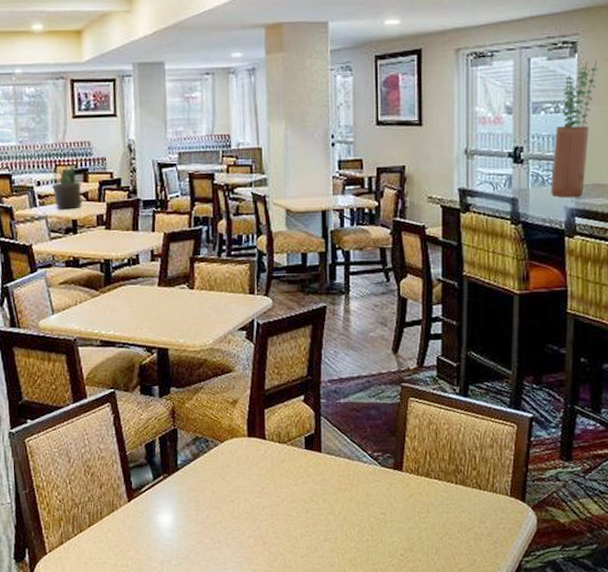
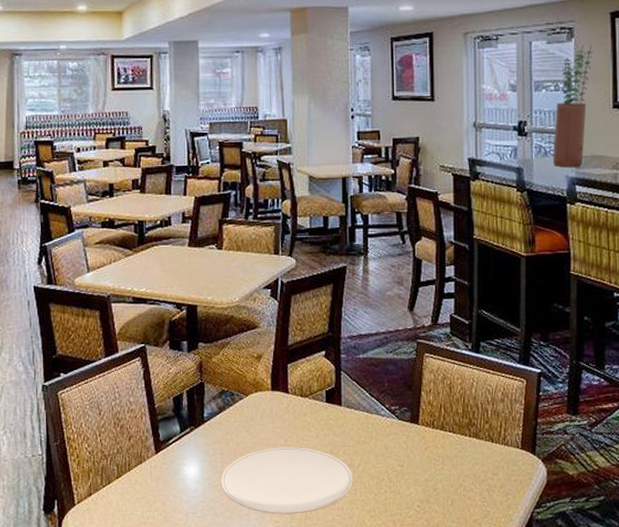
planter: present [48,162,83,210] -> none [88,130,119,174]
plate: none [195,494,333,563] -> present [220,446,353,514]

